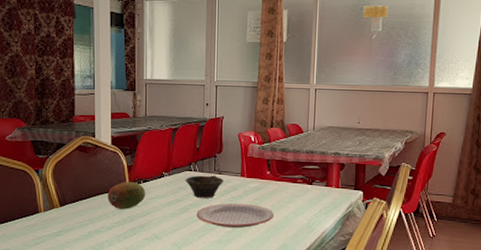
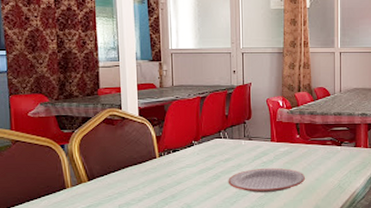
fruit: present [107,182,146,209] -> none [137,153,176,180]
bowl: present [185,175,224,198] -> none [215,142,254,165]

